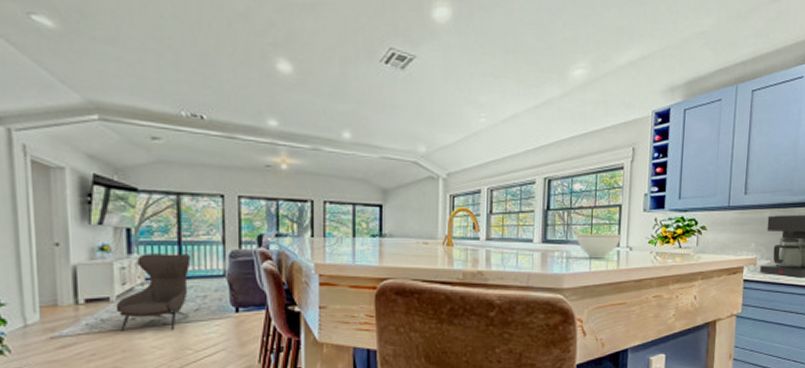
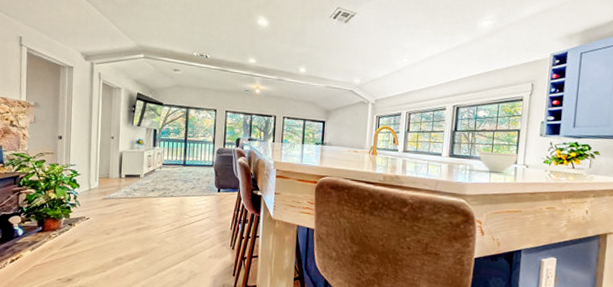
armchair: present [115,254,191,333] -> none [143,147,192,201]

